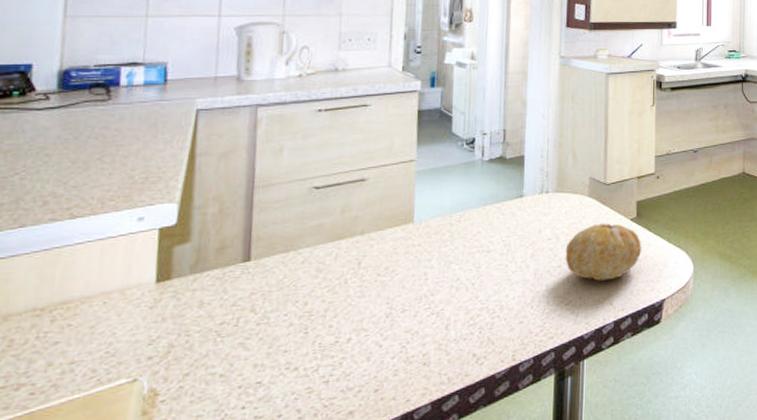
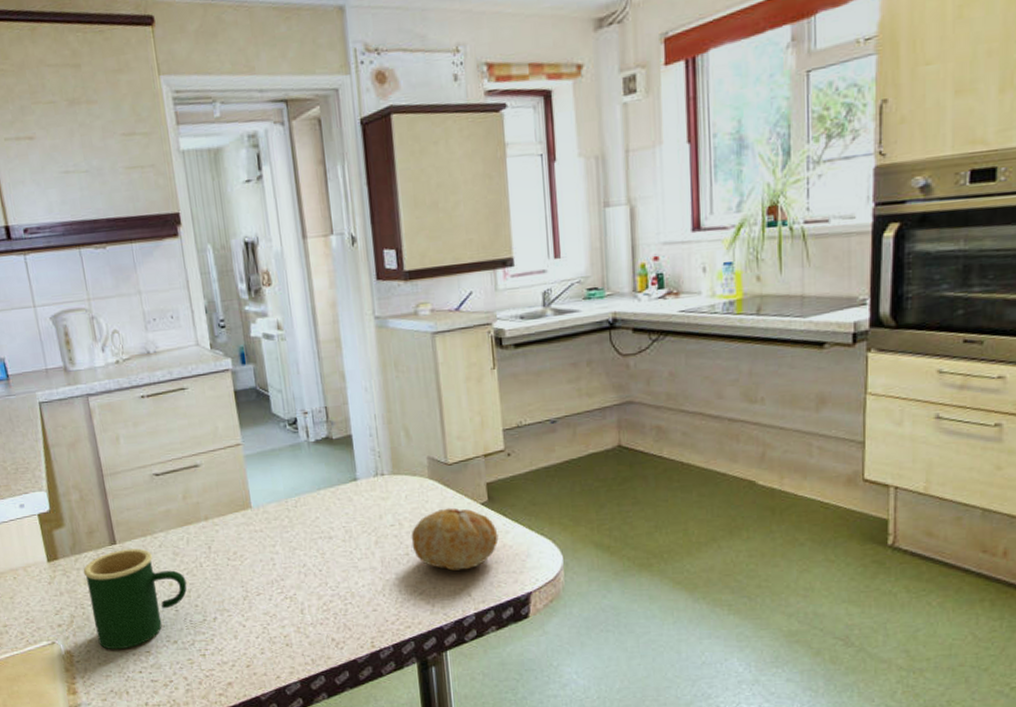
mug: none [197,265,325,384] -> present [83,548,187,650]

